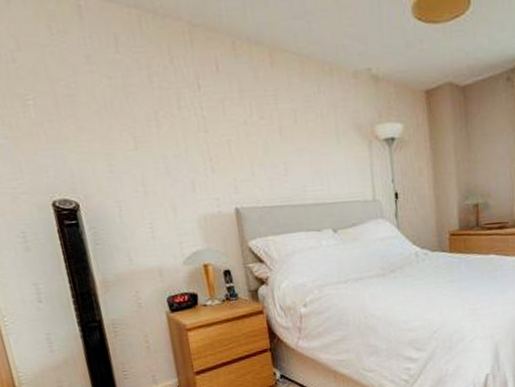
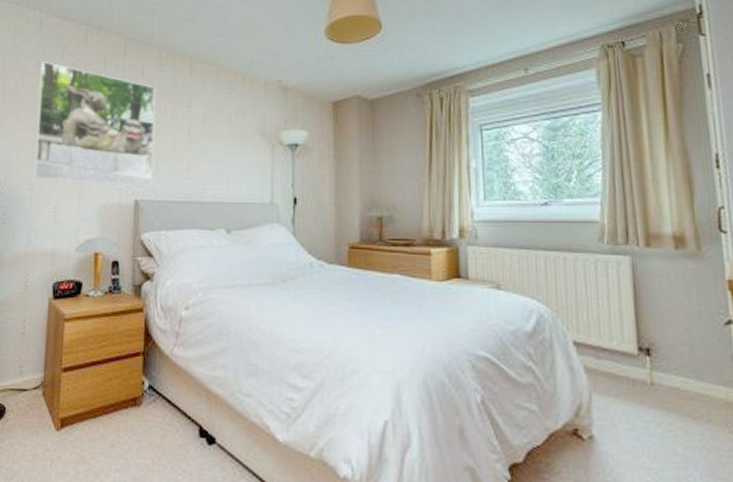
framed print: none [91,56,250,196] -> present [34,61,156,187]

